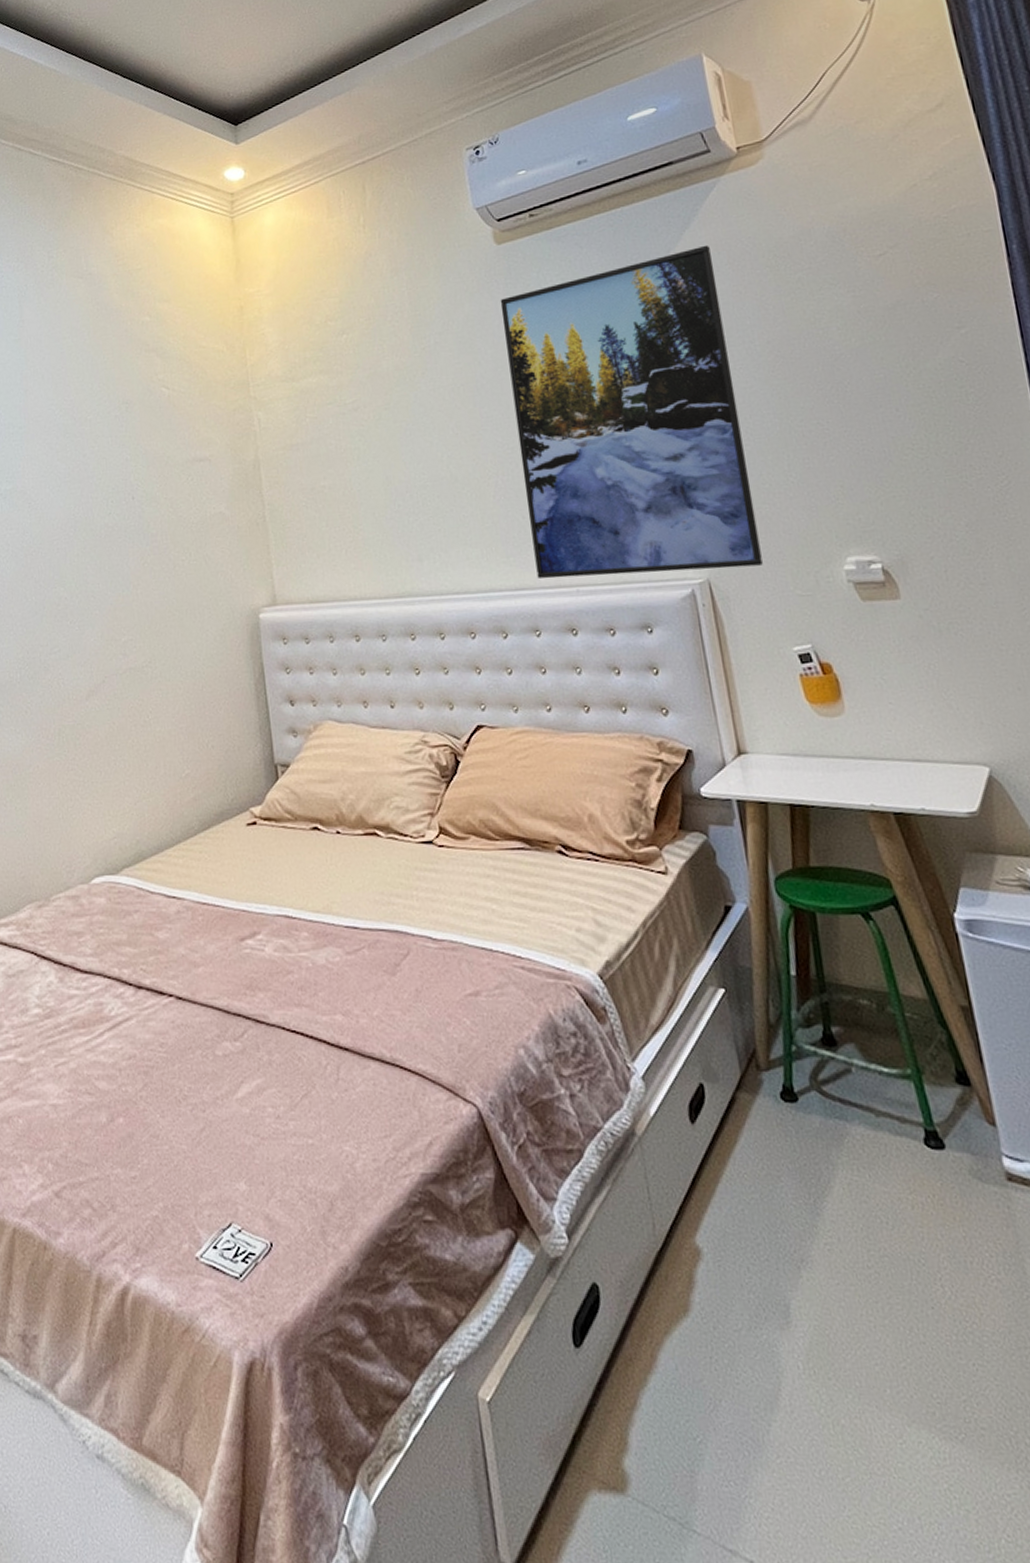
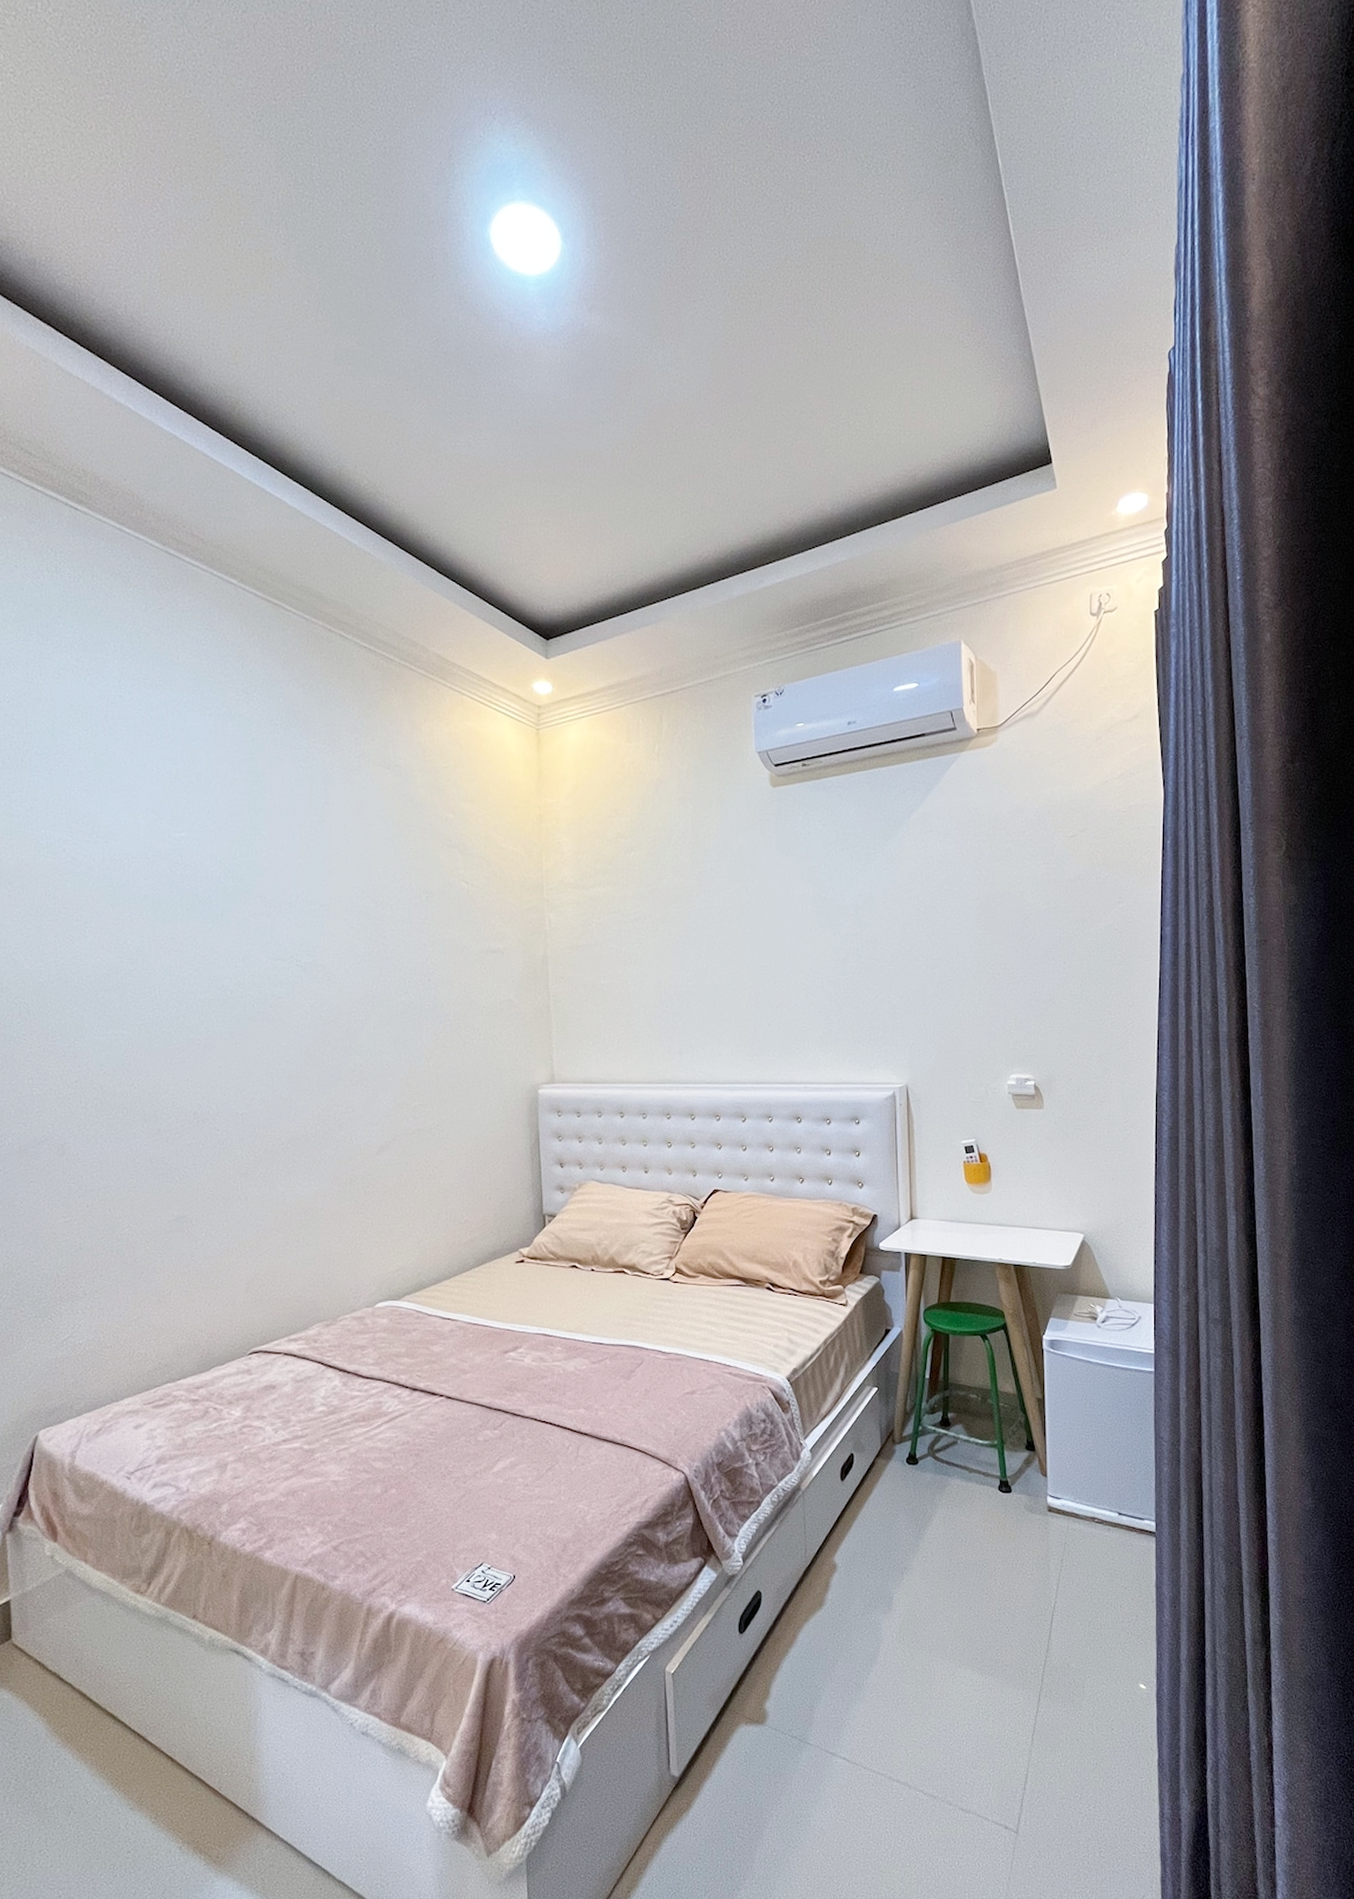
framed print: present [500,245,763,579] -> none [769,810,949,1077]

